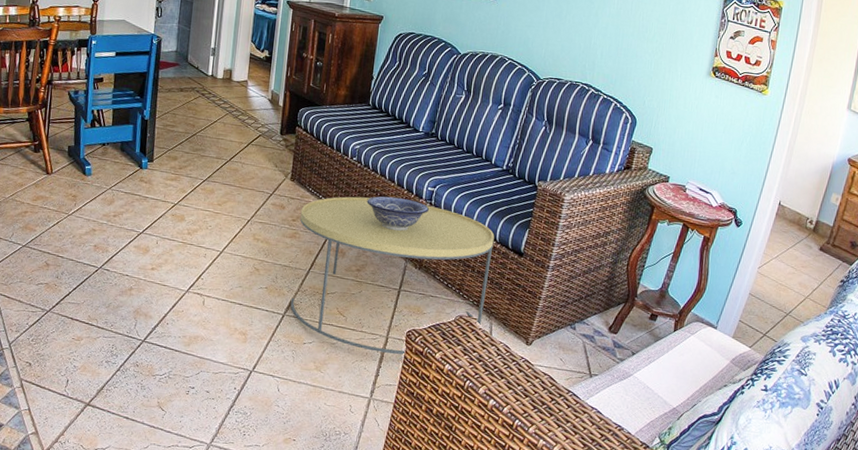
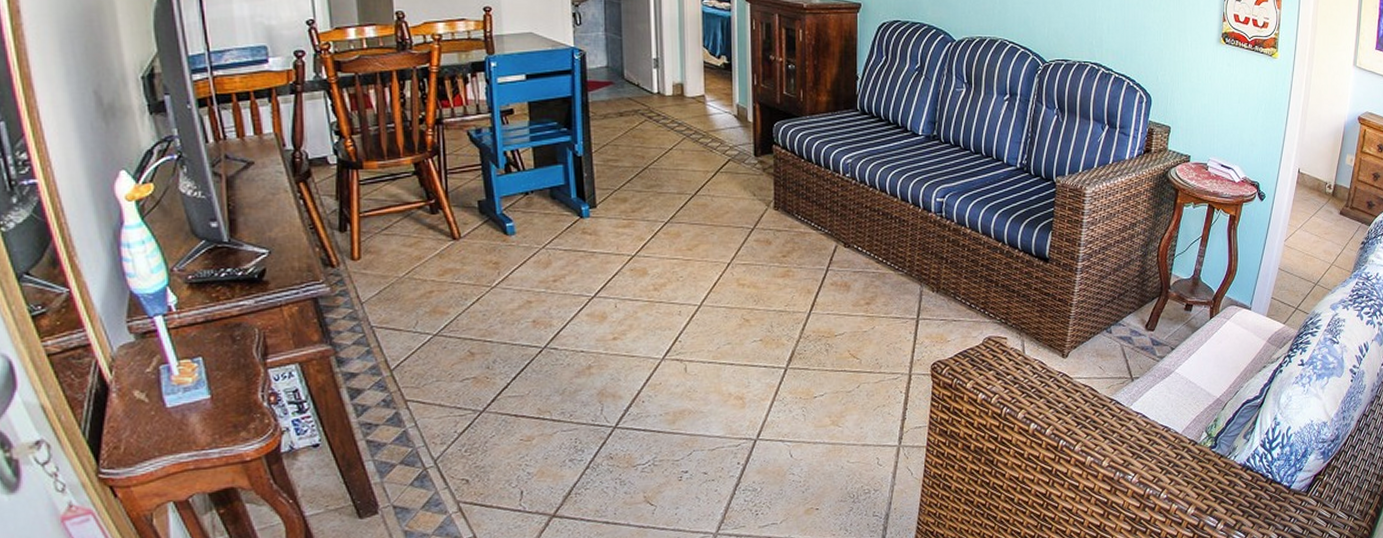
coffee table: present [290,196,495,354] -> none [791,218,1016,393]
decorative bowl: present [366,196,430,231] -> none [868,214,941,252]

